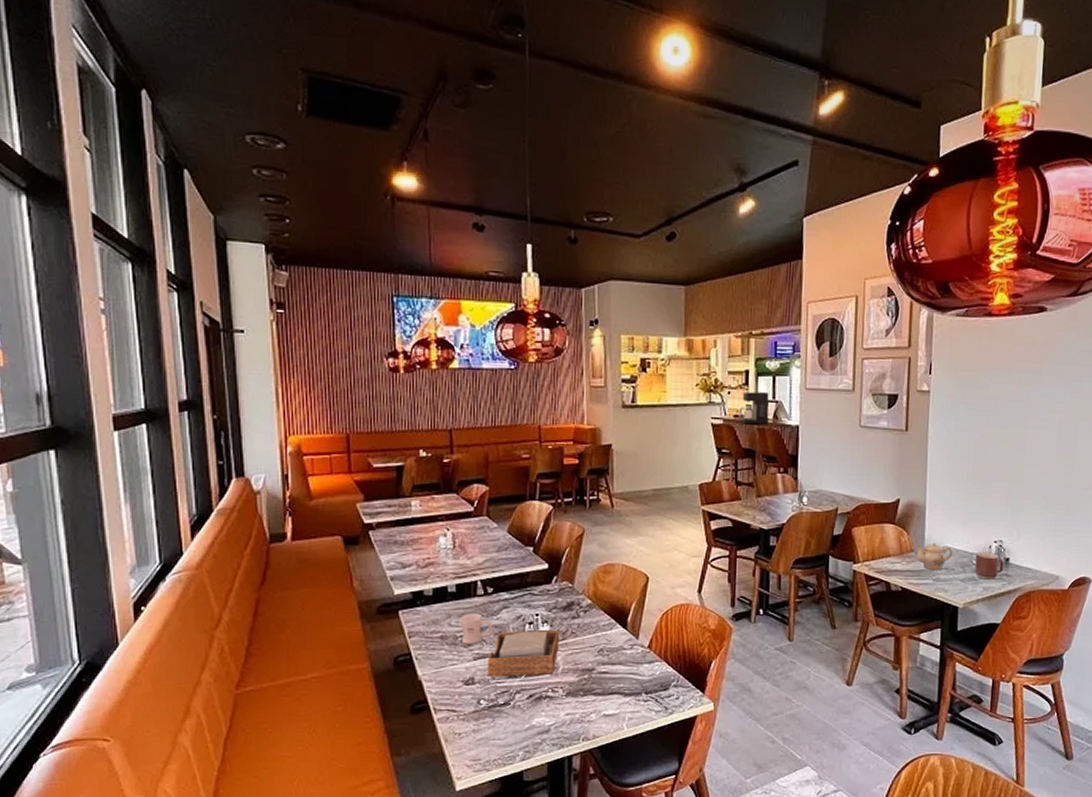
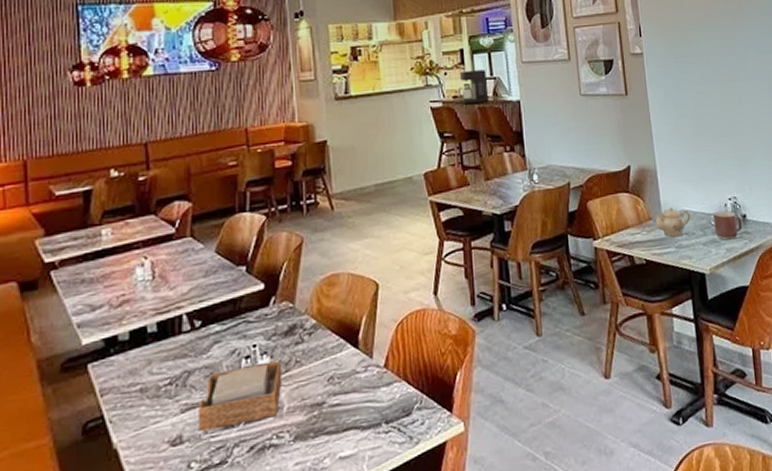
mug: present [459,613,493,644] -> none [162,354,203,395]

